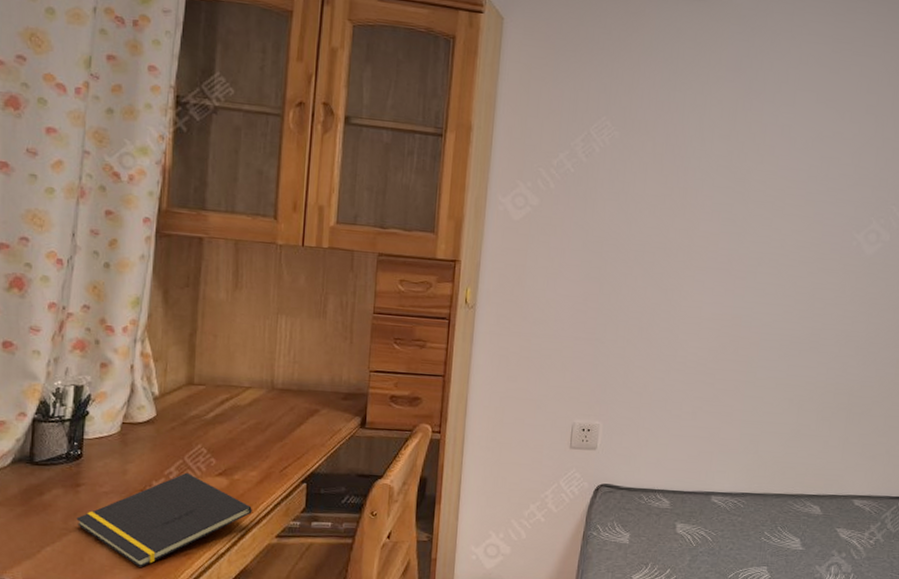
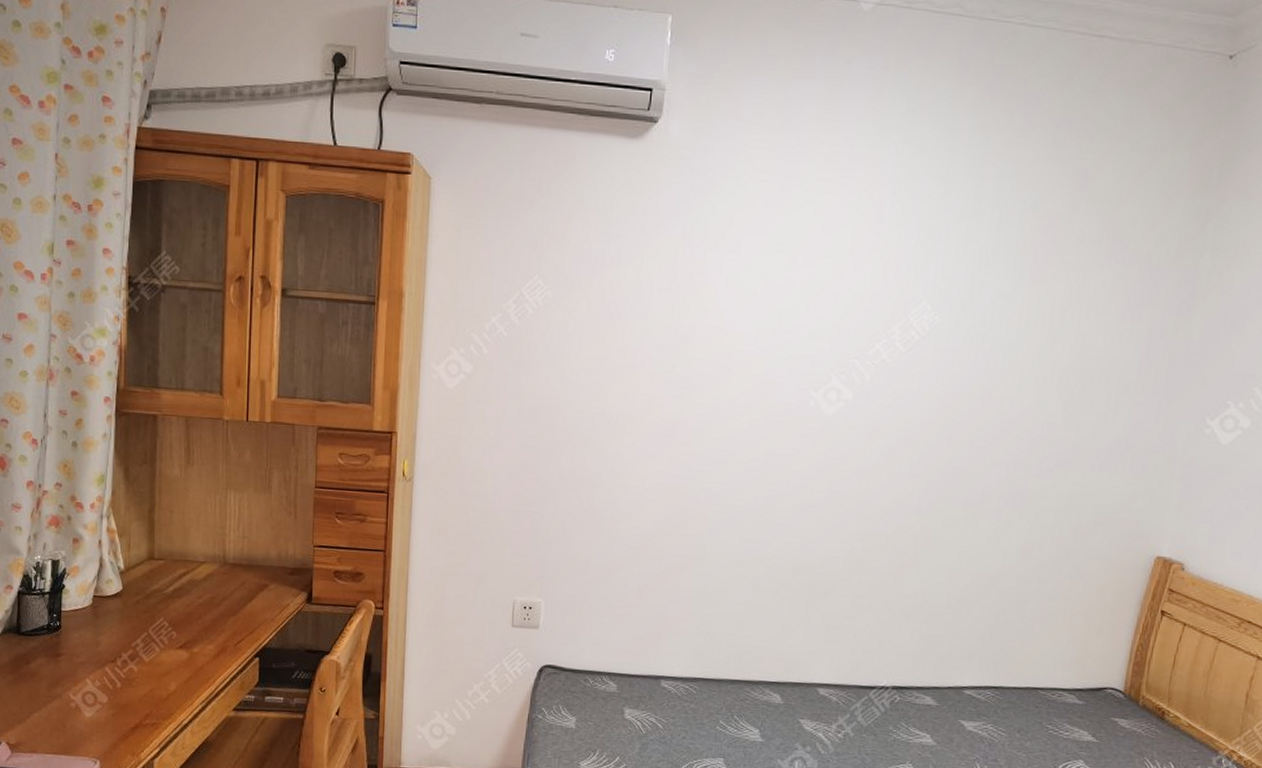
notepad: present [76,472,252,567] -> none [58,644,211,735]

